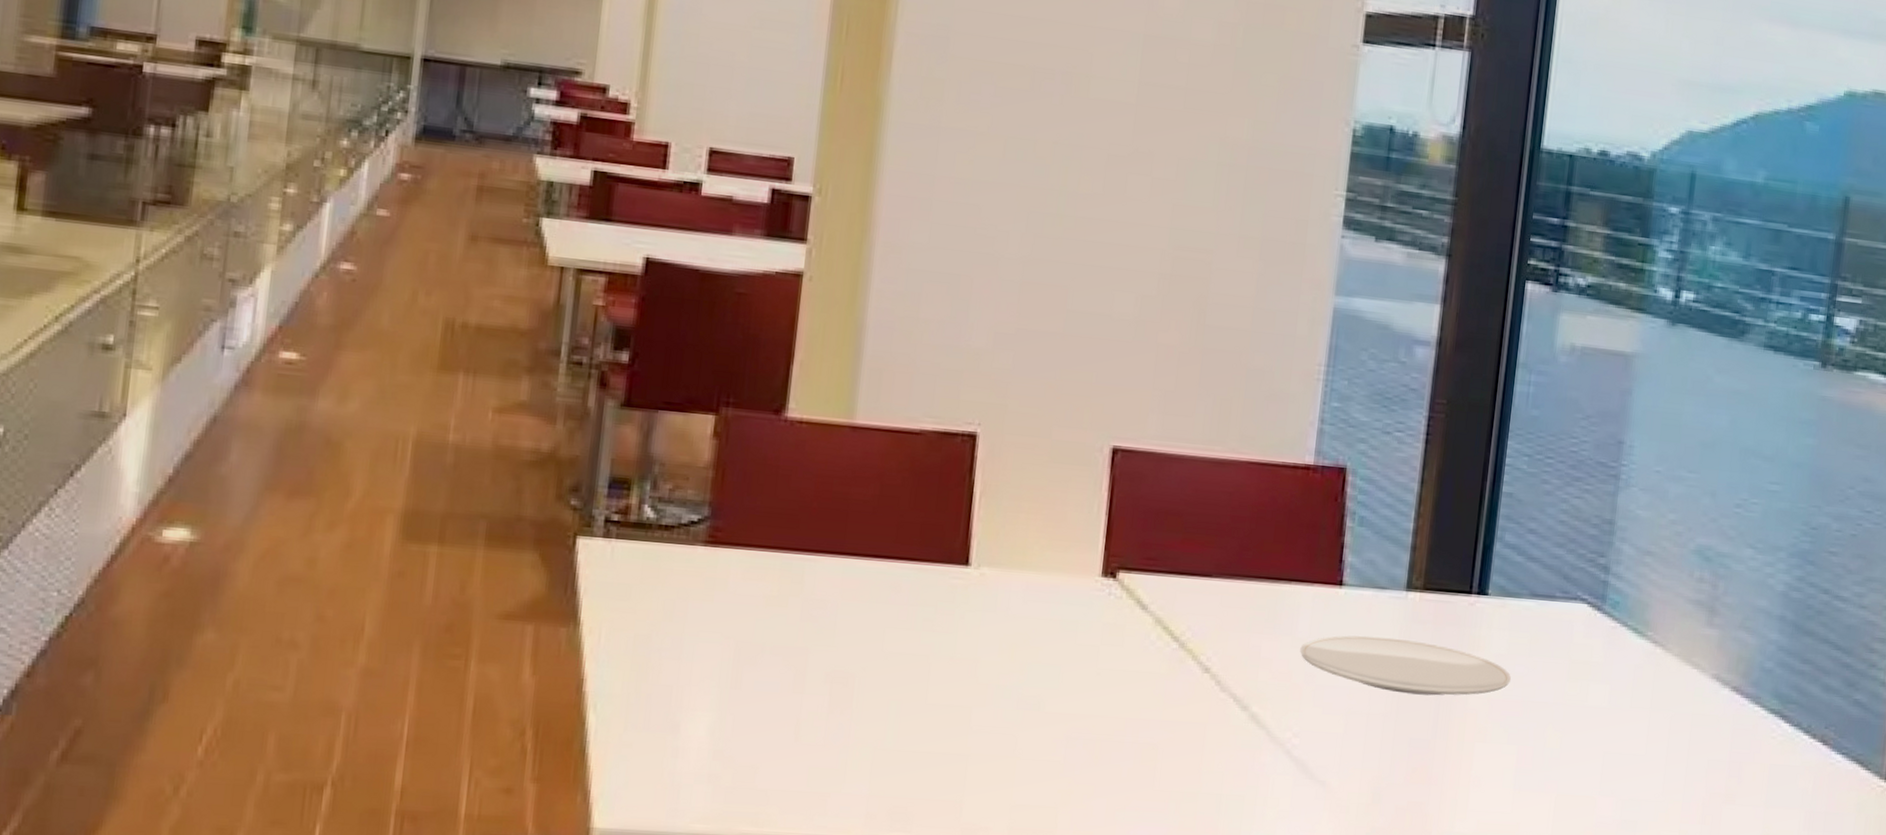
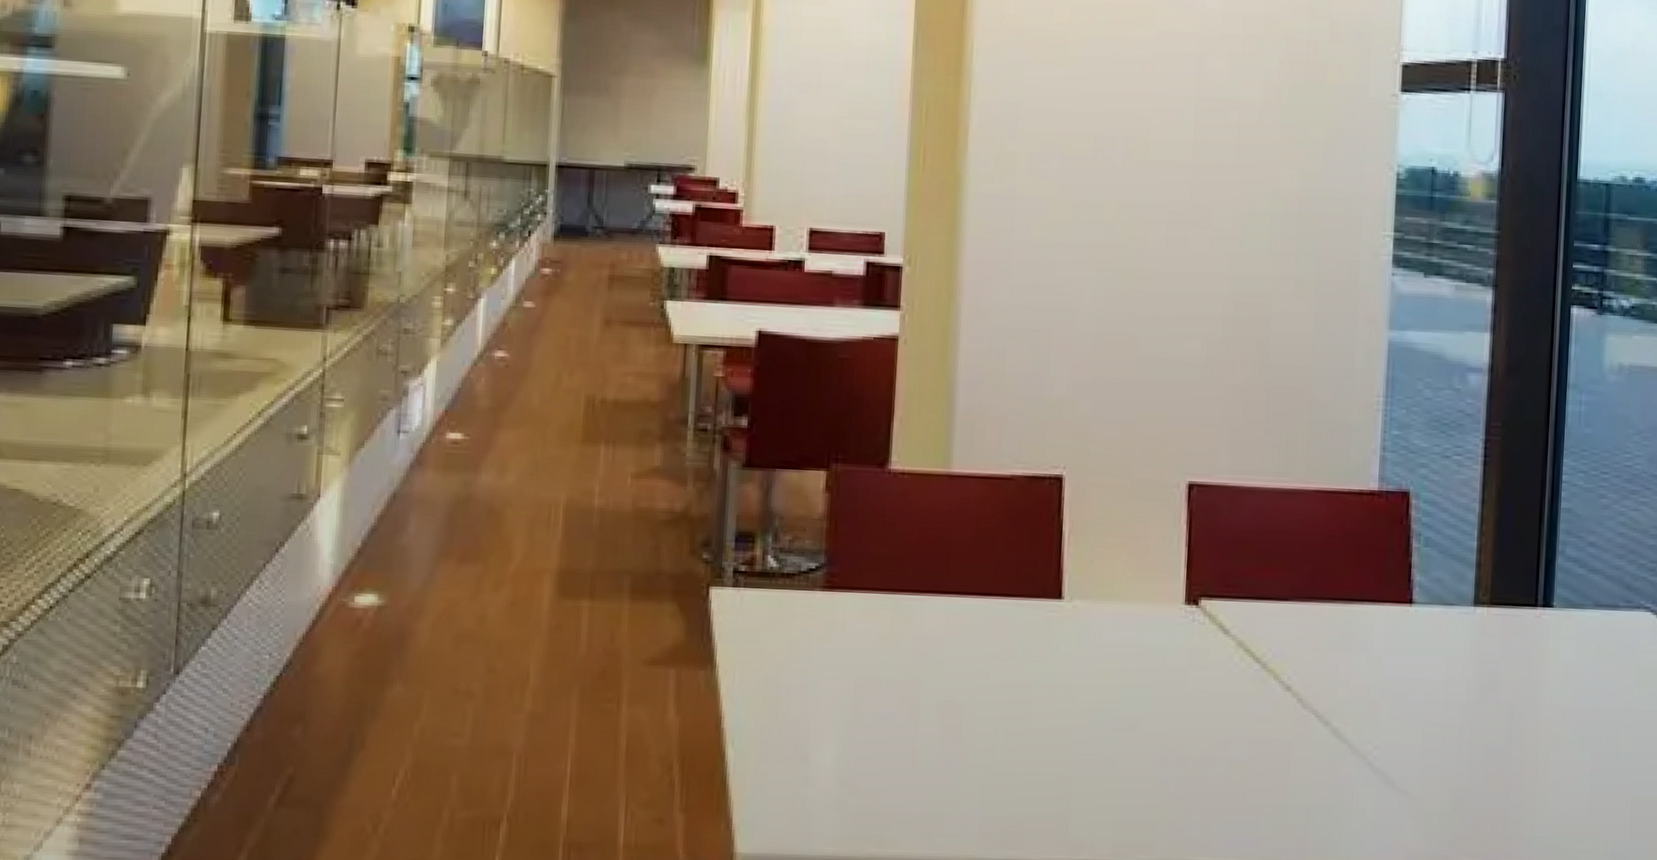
plate: present [1300,635,1511,696] -> none [1375,650,1580,706]

